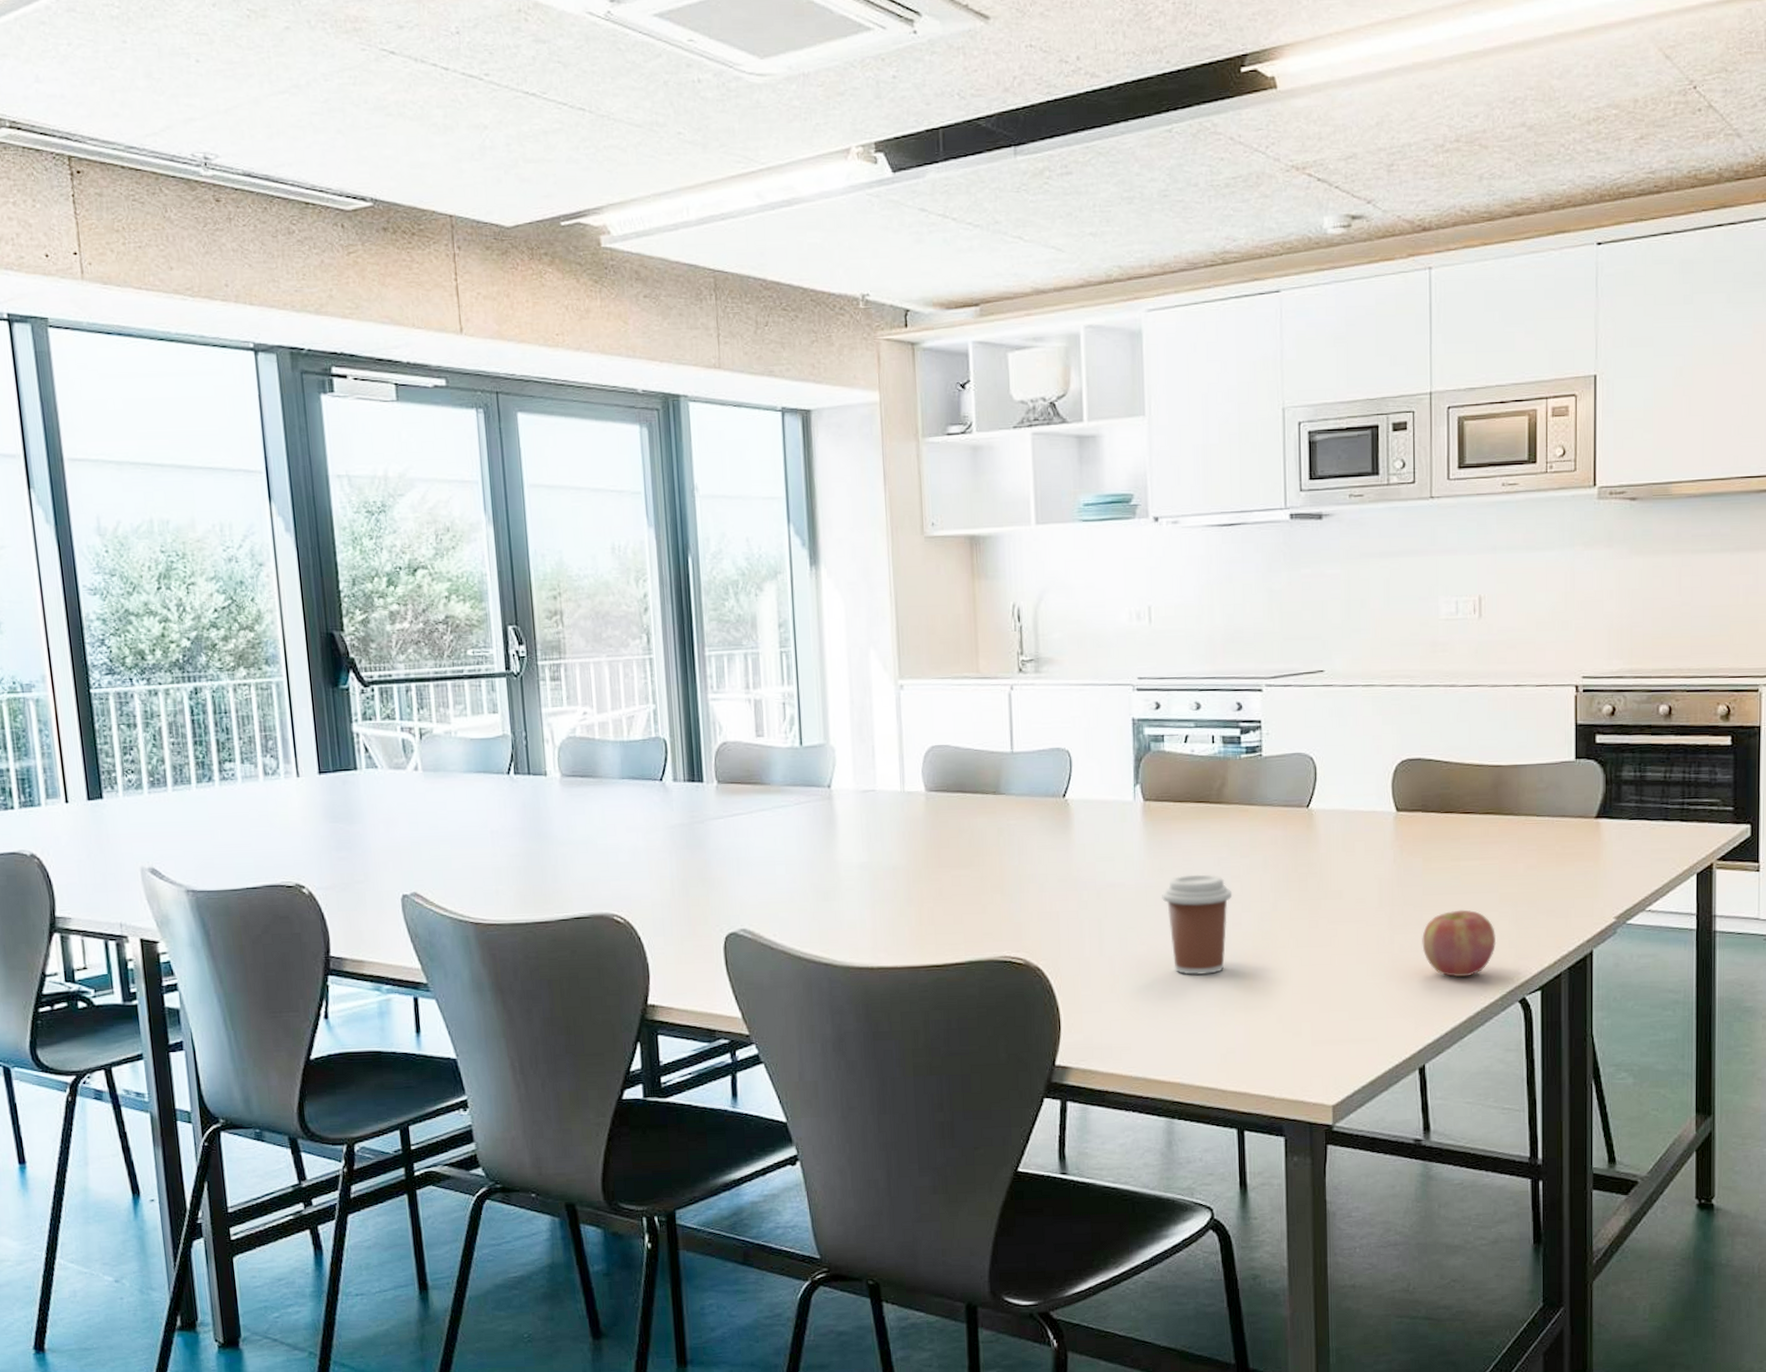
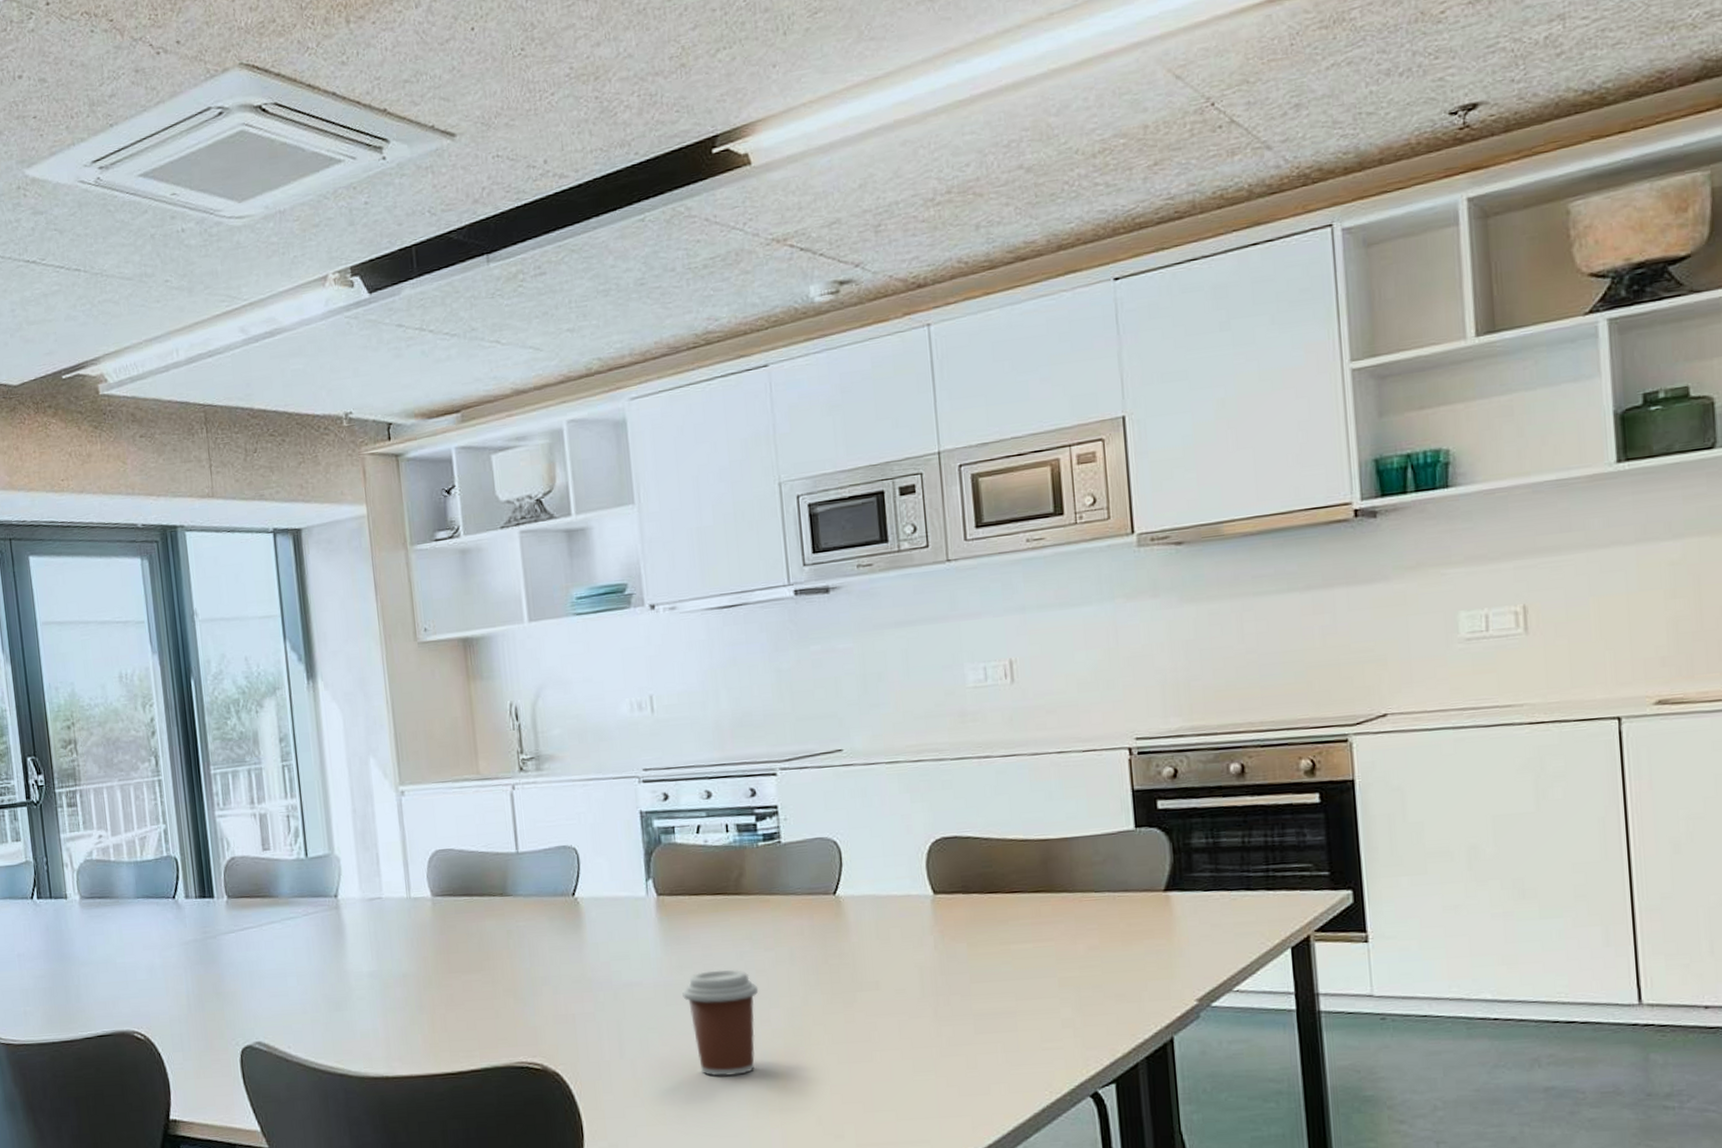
apple: present [1422,909,1497,978] -> none [973,997,1059,1072]

